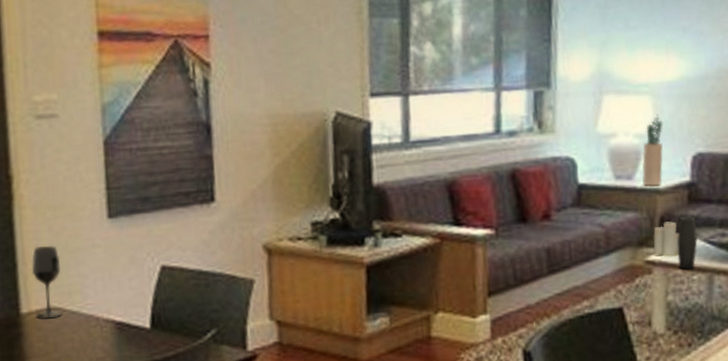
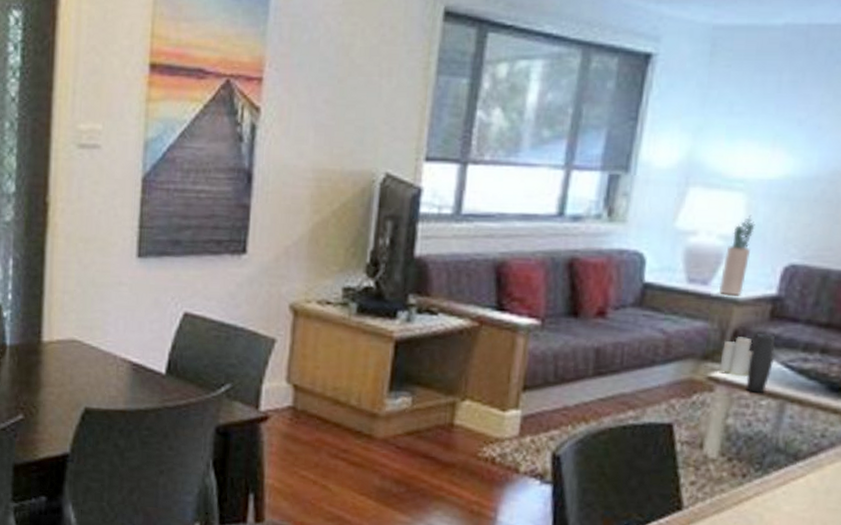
wine glass: present [31,246,62,319] -> none [56,277,86,351]

